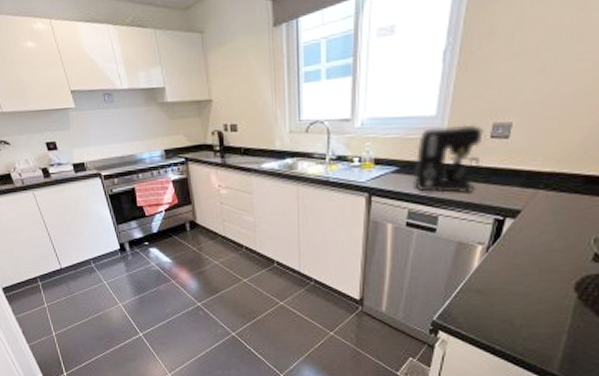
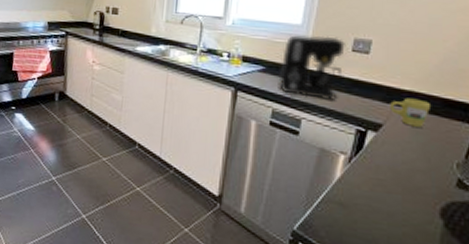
mug: none [529,179,573,208] -> present [390,98,432,127]

